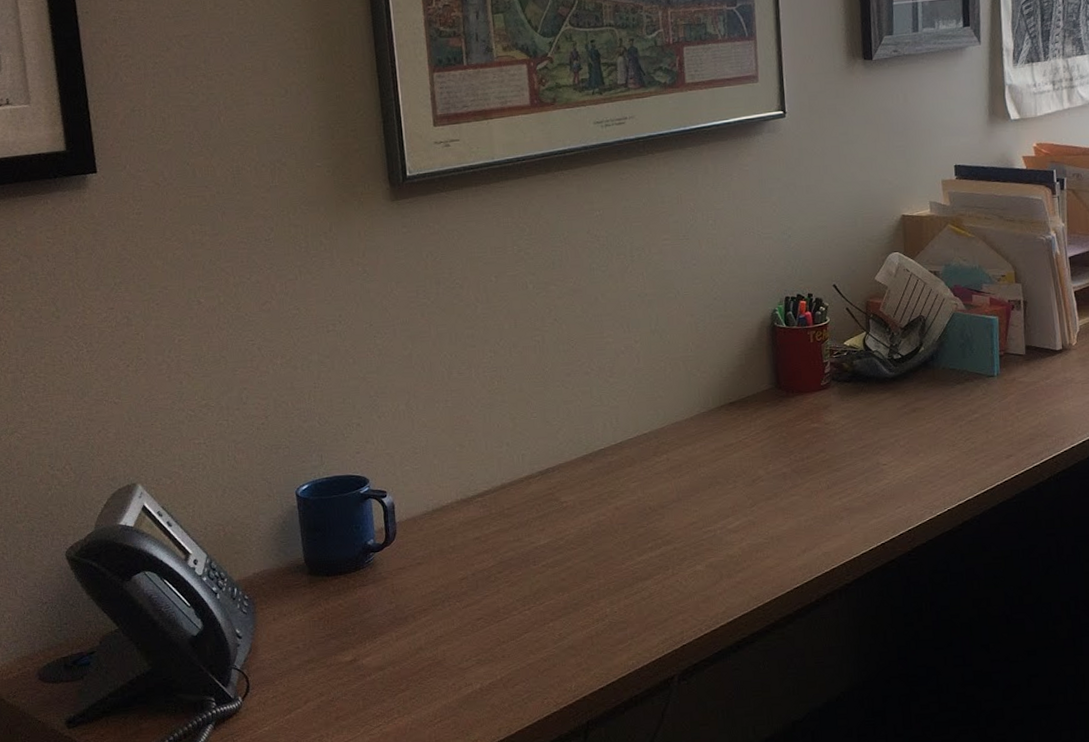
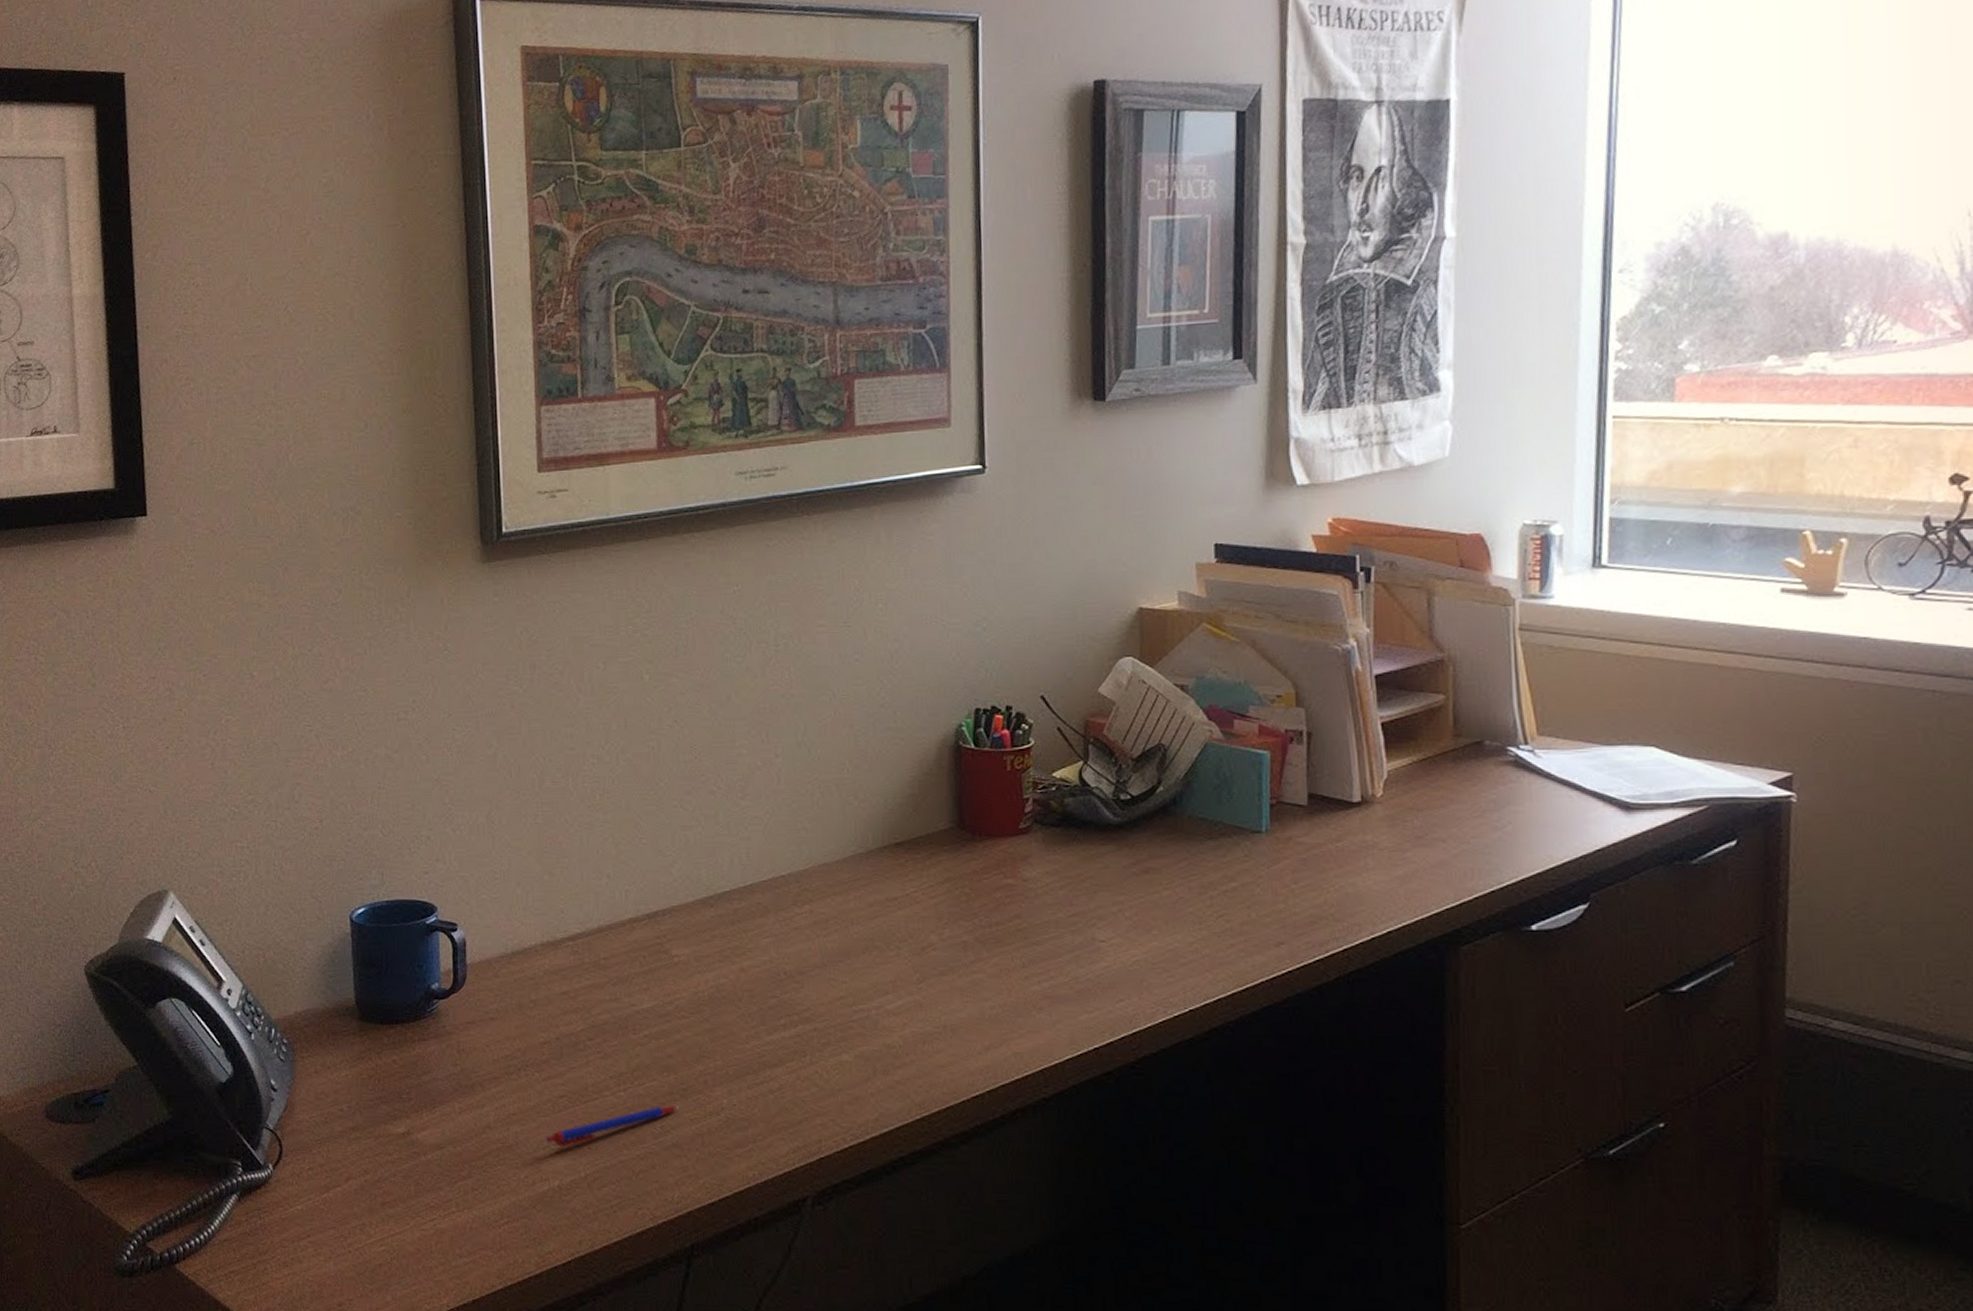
pen: none [468,617,572,658] -> present [546,1106,679,1147]

